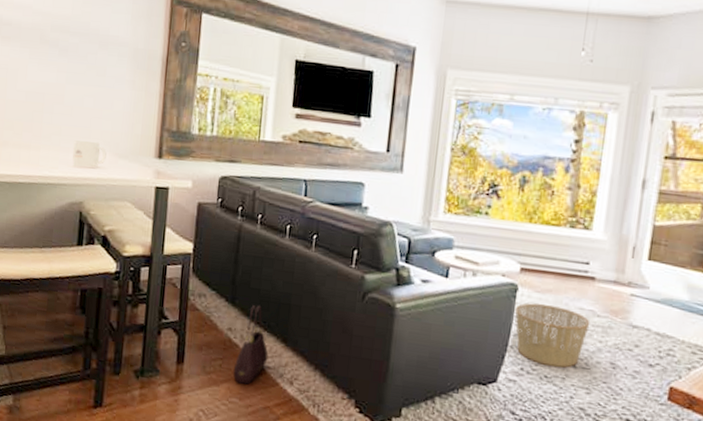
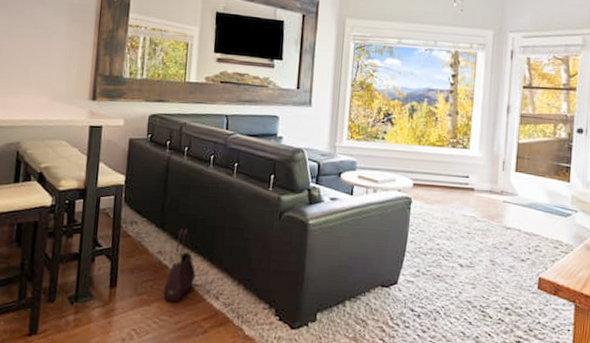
mug: present [72,140,107,169] -> none [10,86,43,112]
basket: present [515,303,590,368] -> none [410,213,472,268]

